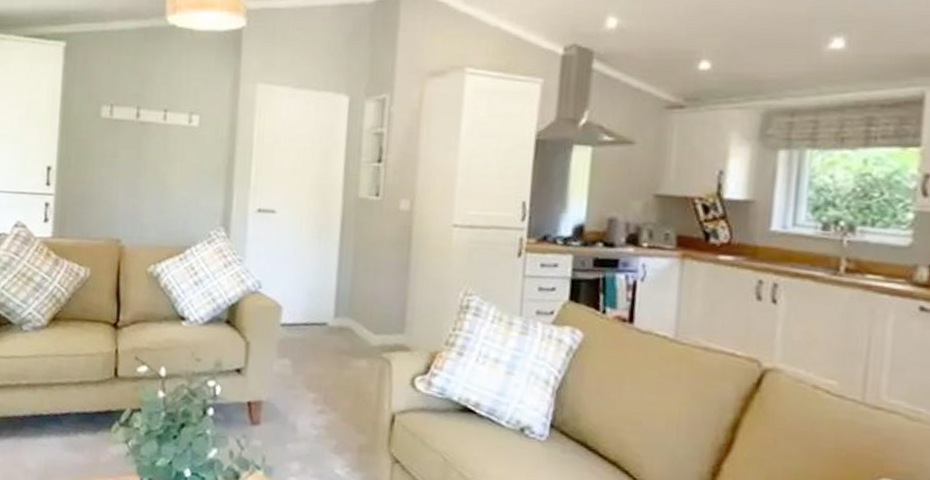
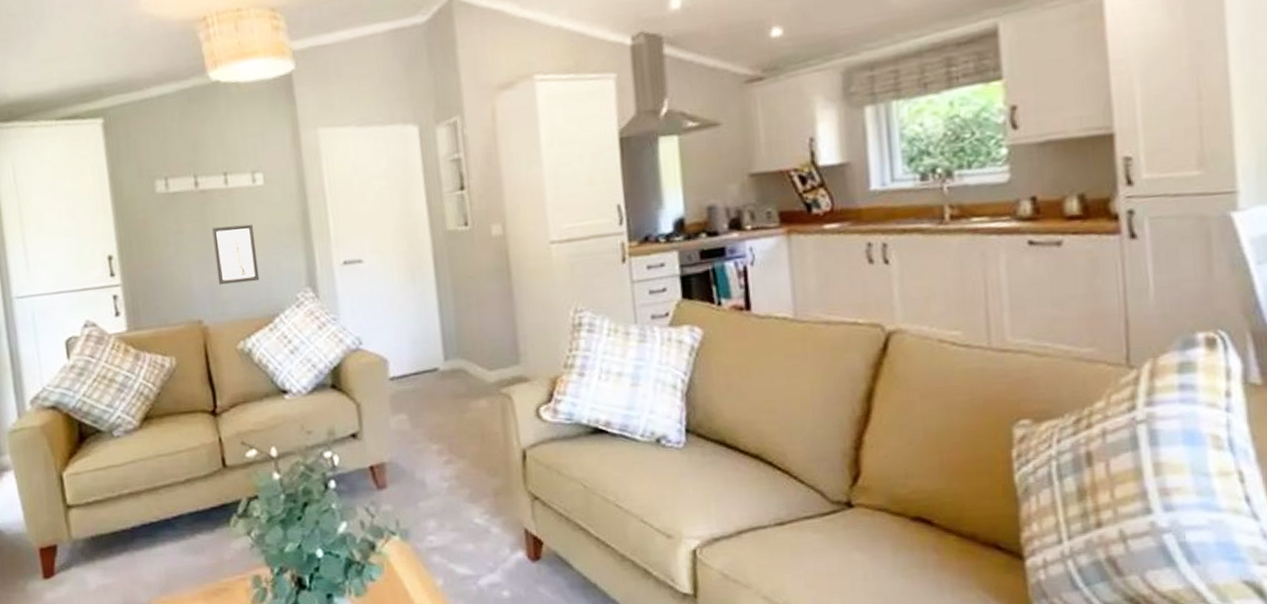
wall art: none [141,157,182,213] -> present [212,224,260,285]

